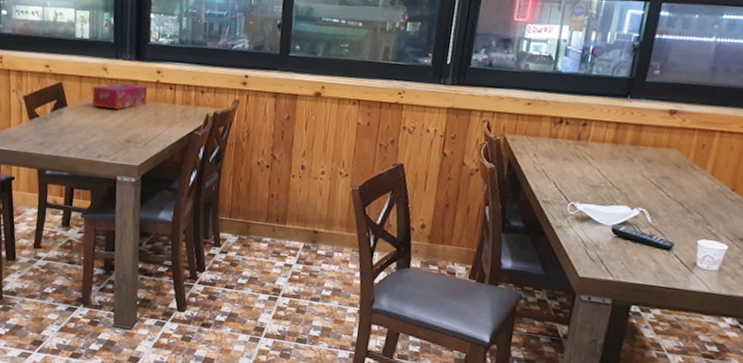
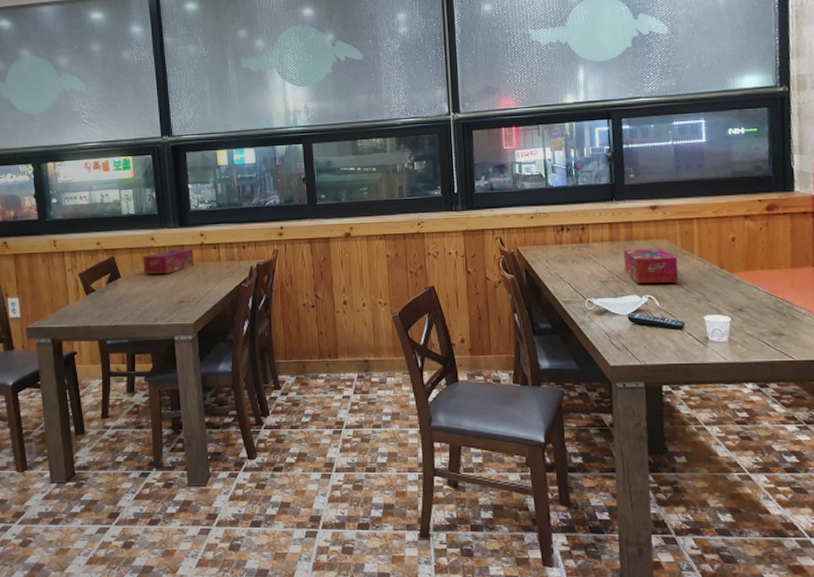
tissue box: none [621,155,685,200] -> present [623,249,679,284]

